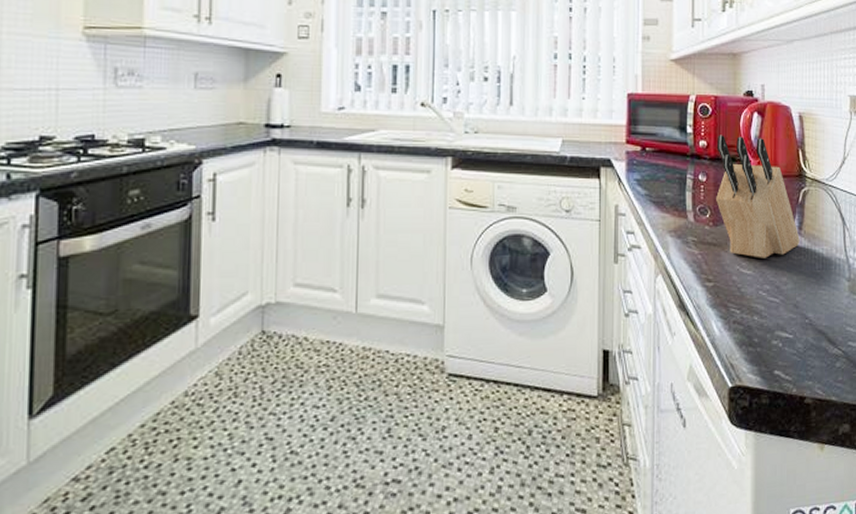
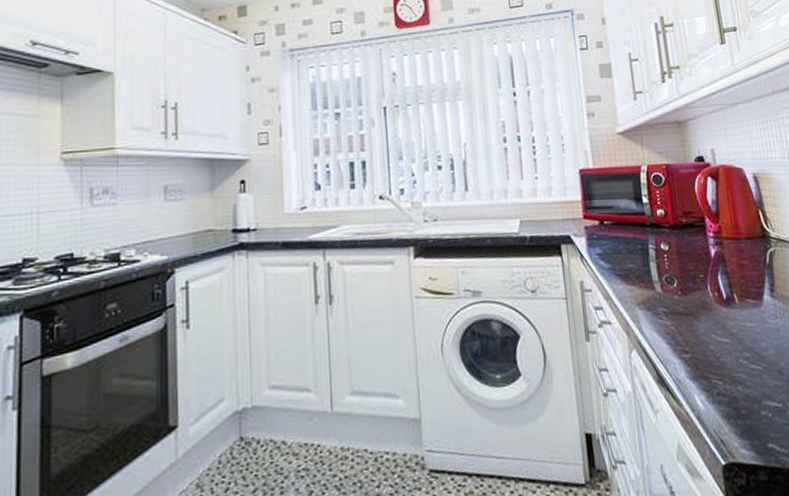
knife block: present [716,135,800,258] -> none [674,202,774,325]

